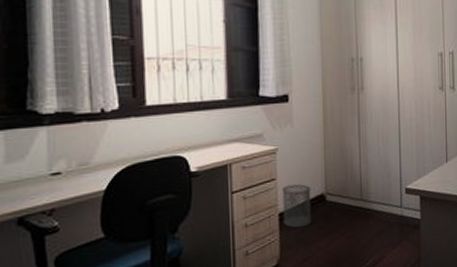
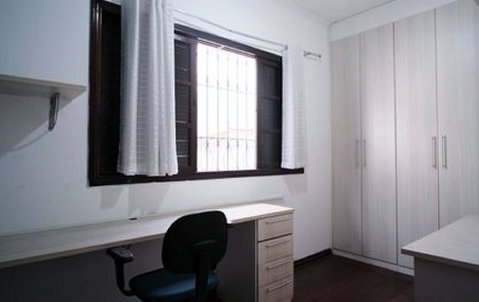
wastebasket: present [282,184,312,228] -> none [297,239,320,274]

